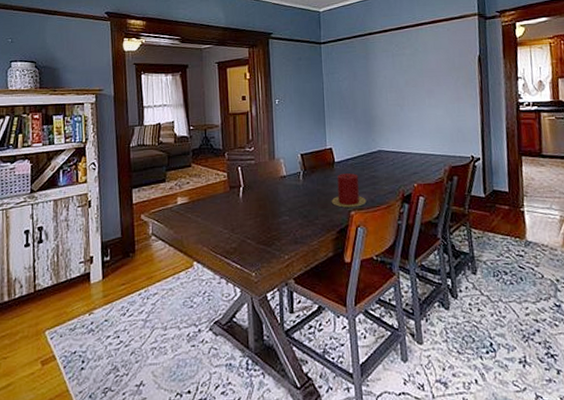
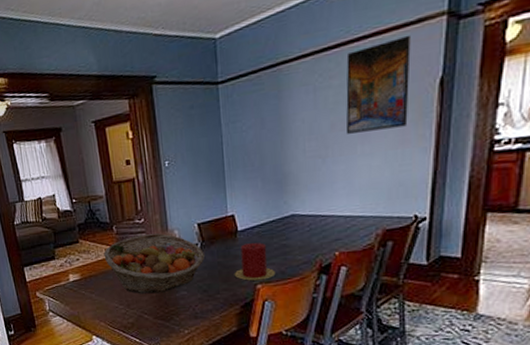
fruit basket: none [214,161,306,219] -> present [103,233,205,294]
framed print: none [414,25,460,90] -> present [345,34,411,134]

